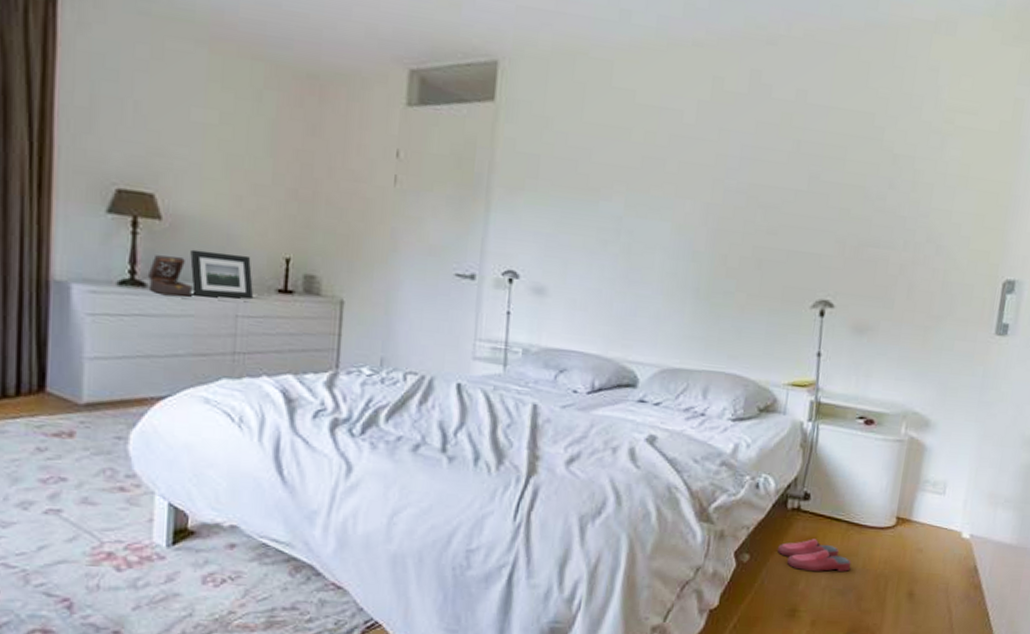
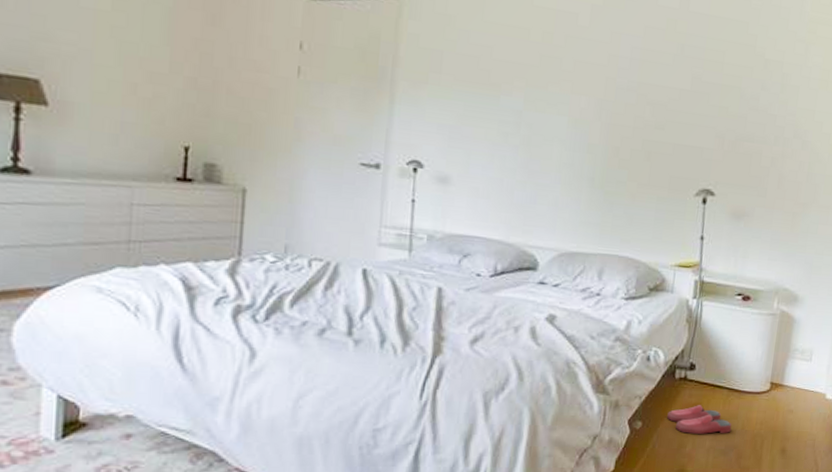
jewelry box: present [147,255,192,298] -> none [32,142,83,186]
picture frame: present [190,249,254,300] -> none [80,136,151,188]

